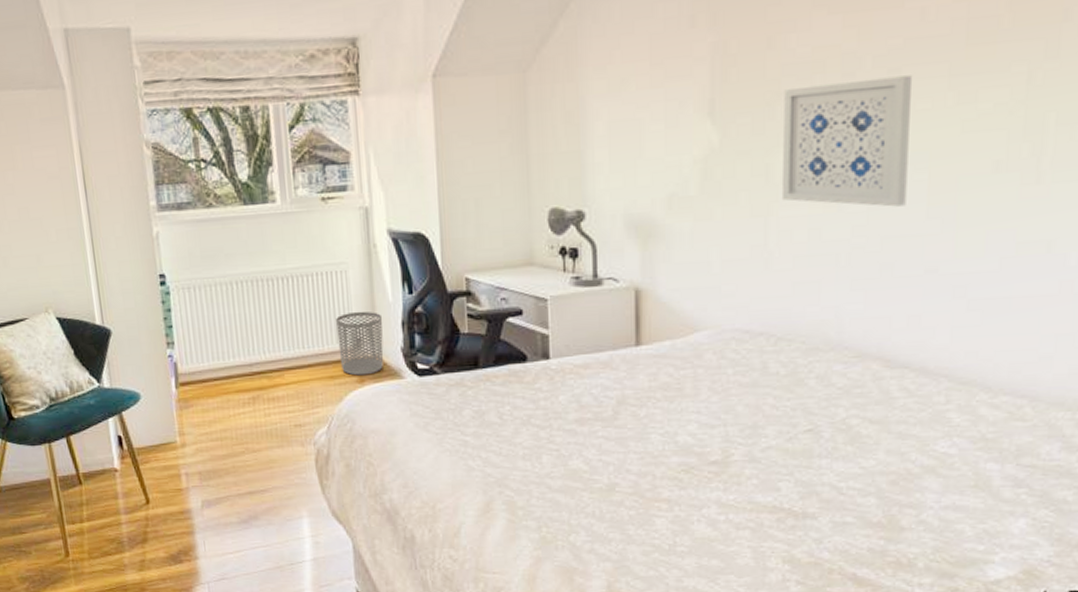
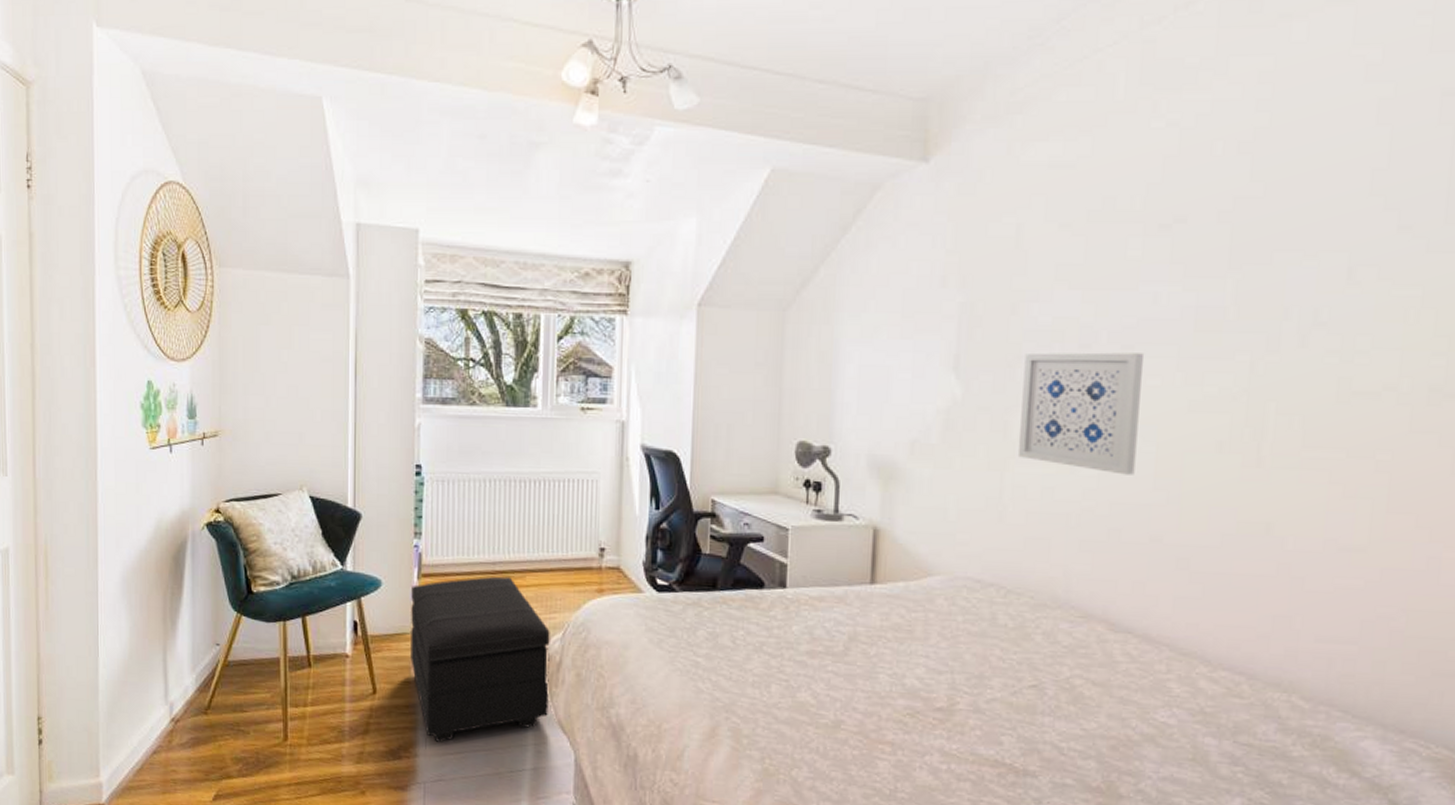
footstool: none [171,377,322,543] -> present [411,576,550,742]
waste bin: present [336,311,384,376] -> none [582,521,628,586]

